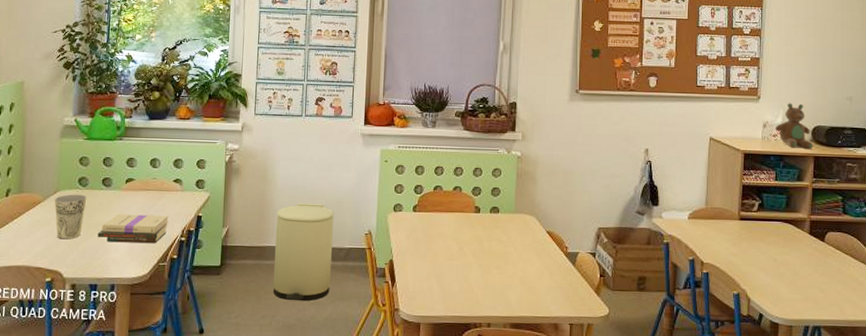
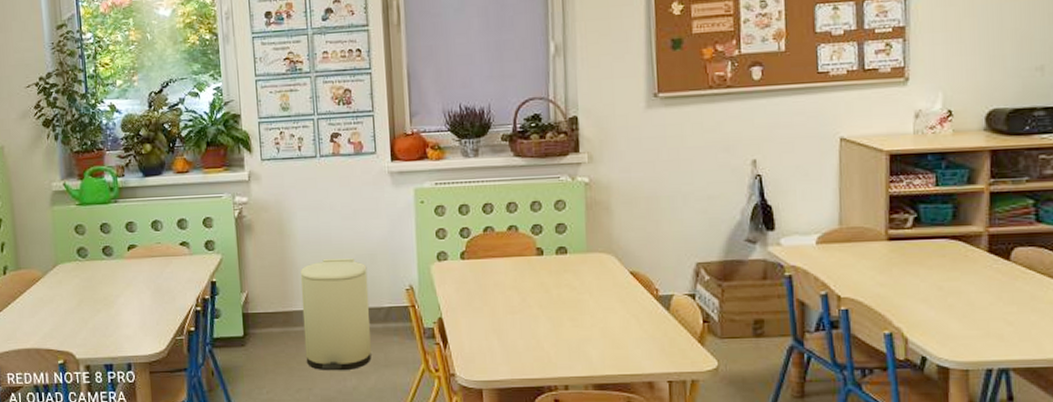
cup: present [54,194,87,240] -> none [55,267,89,317]
books: present [97,214,169,244] -> none [105,283,180,317]
stuffed toy: present [775,103,813,150] -> none [931,81,989,142]

